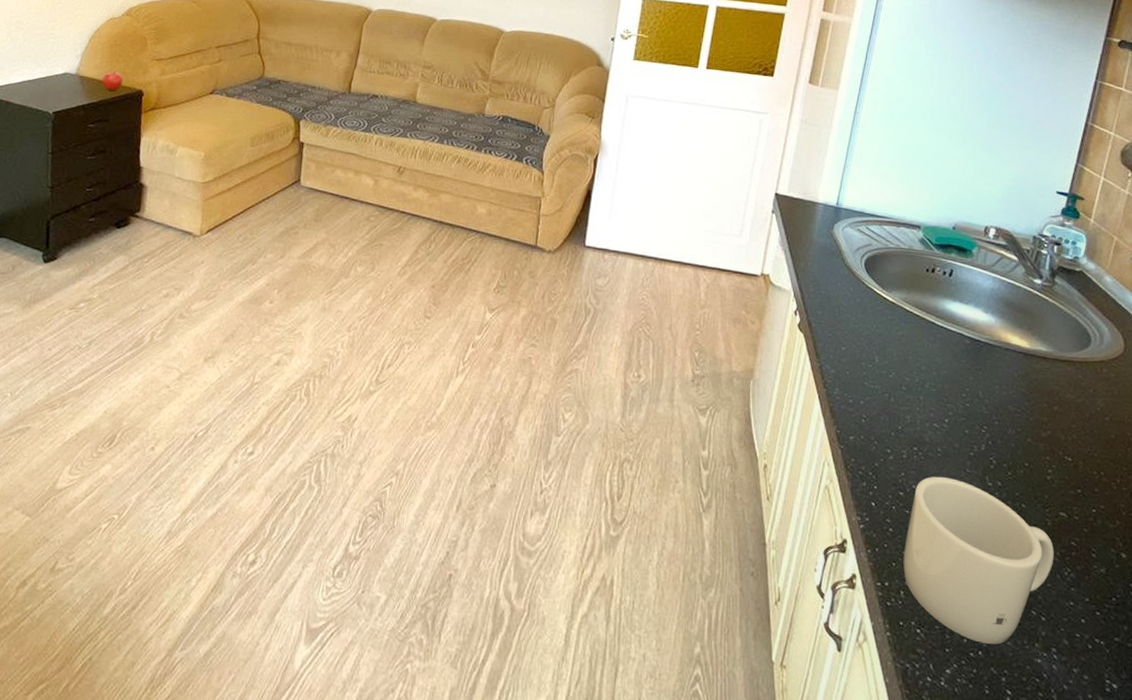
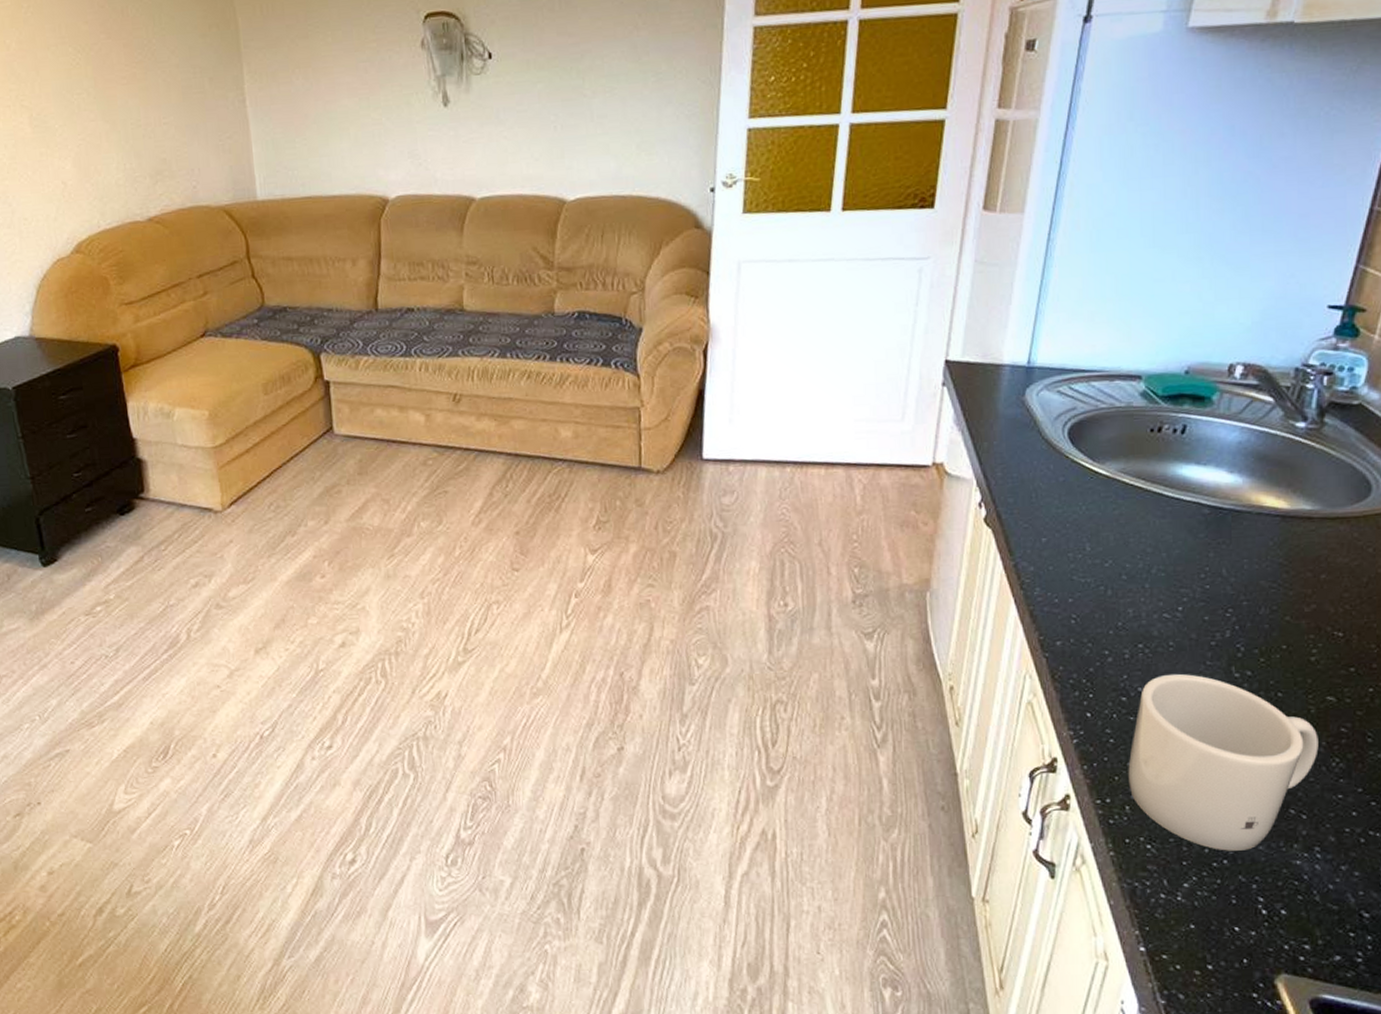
fruit: present [102,71,123,91] -> none [63,325,90,351]

